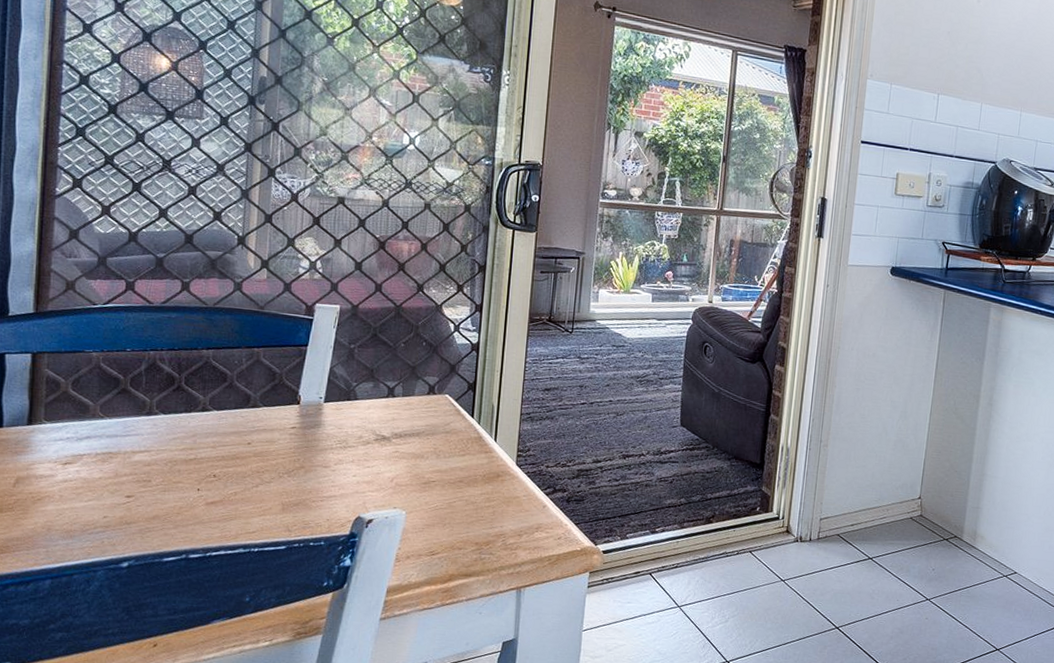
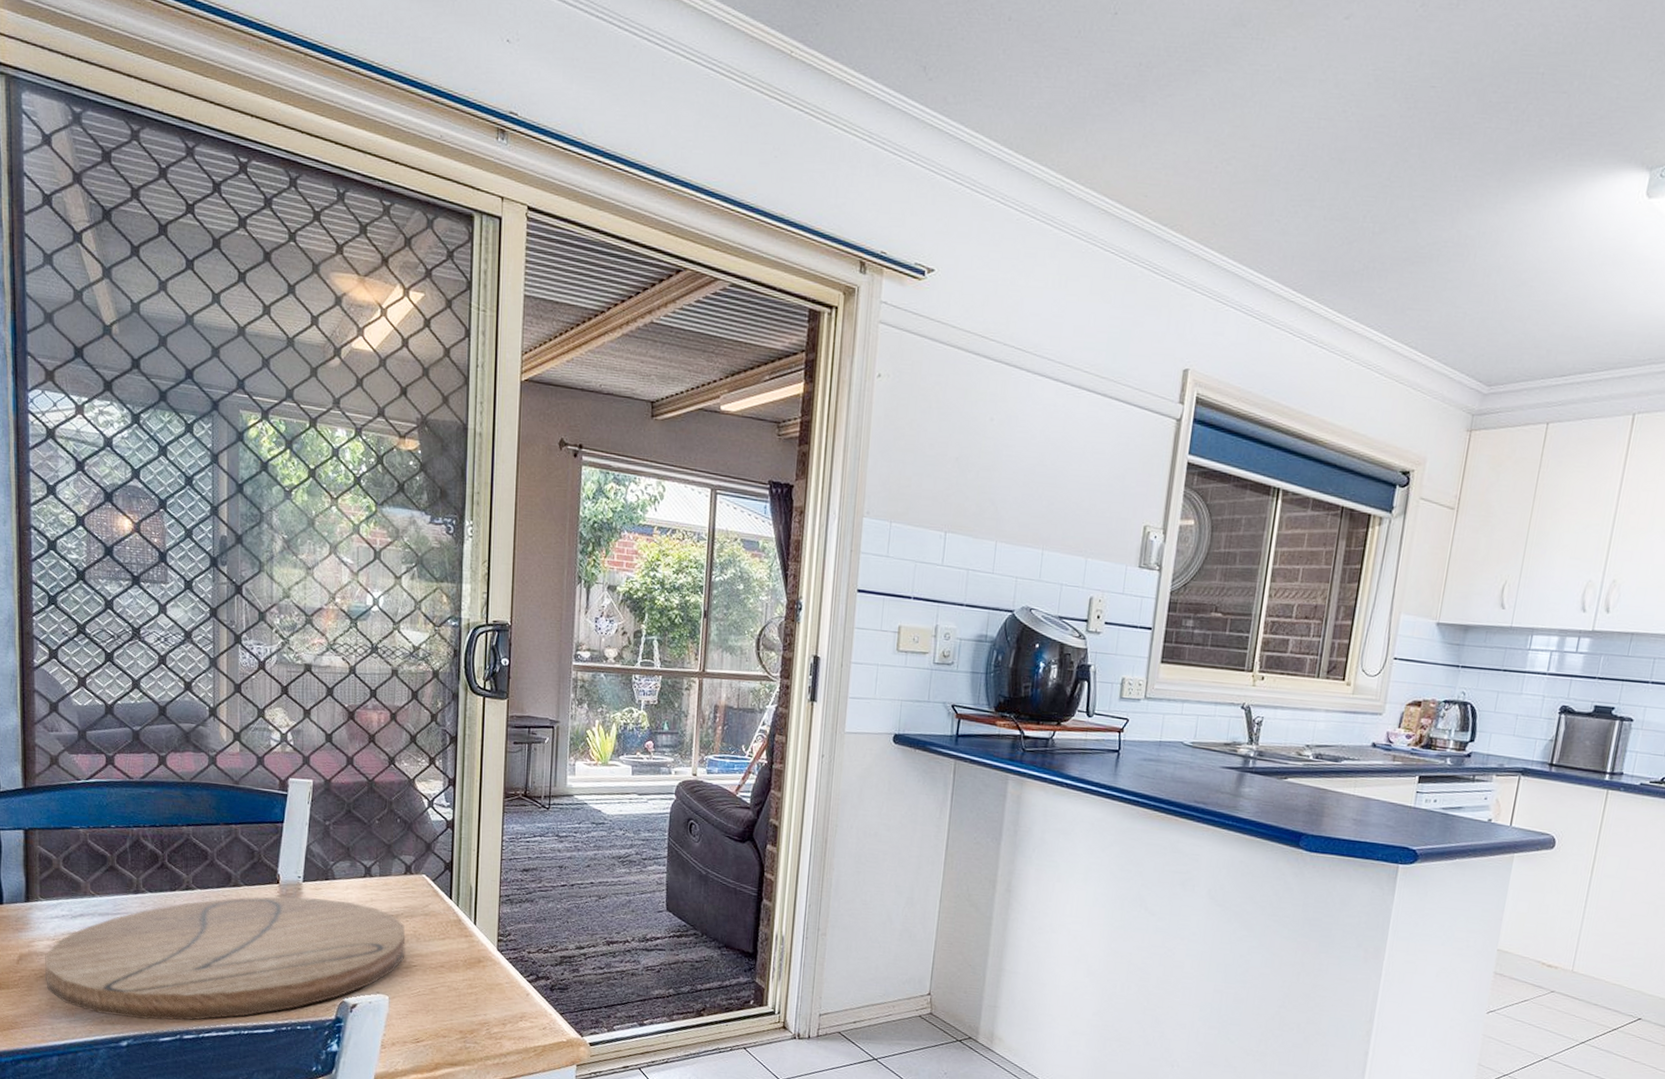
cutting board: none [43,416,426,540] -> present [44,896,406,1021]

